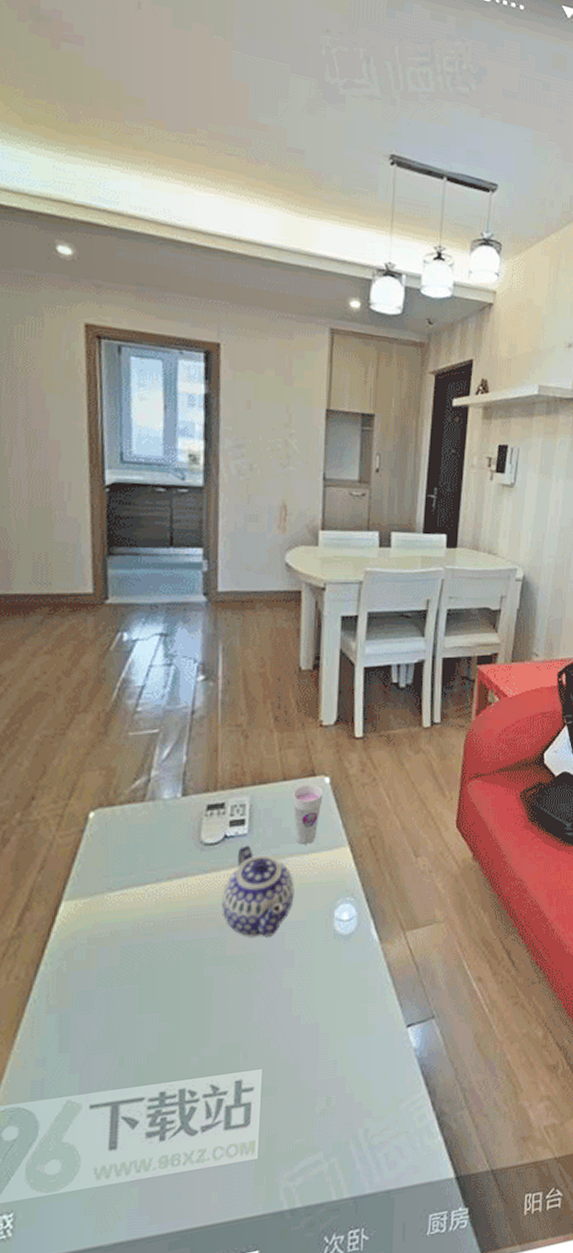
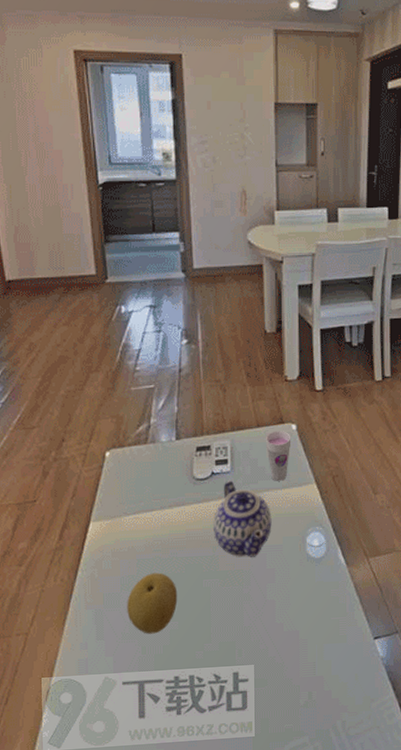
fruit: none [103,961,171,1041] -> present [127,572,178,634]

